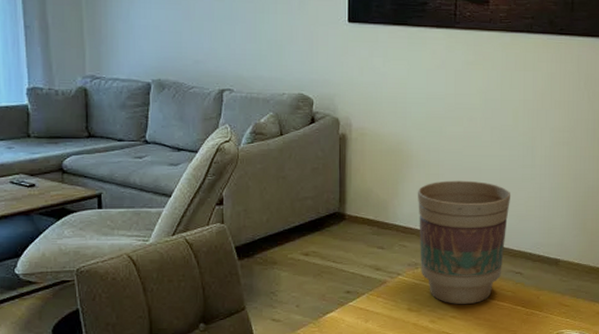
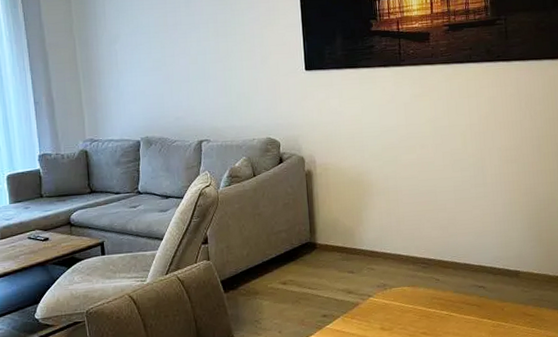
flower pot: present [418,180,510,305] -> none [380,203,467,321]

